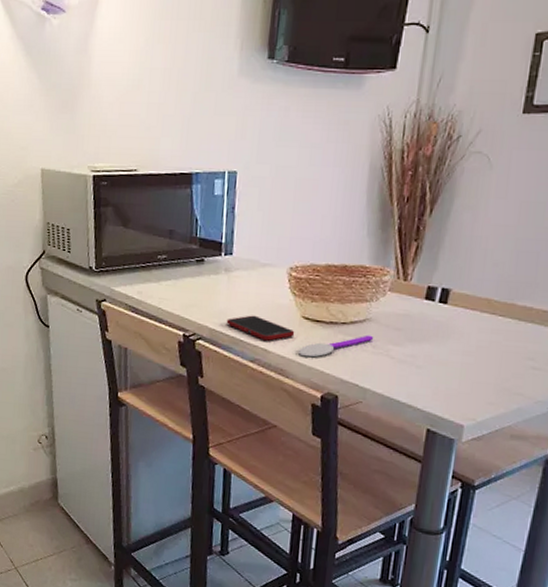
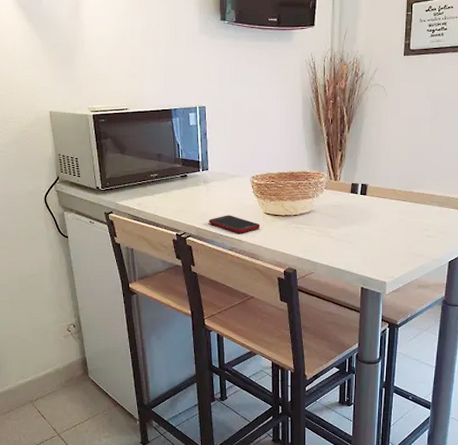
spoon: present [299,334,374,358] -> none [265,222,318,243]

